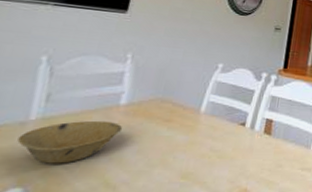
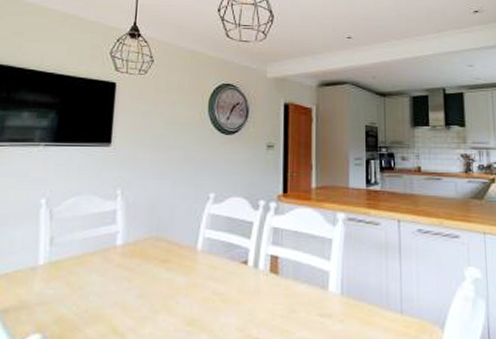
bowl: present [17,120,123,164] -> none [31,263,123,310]

